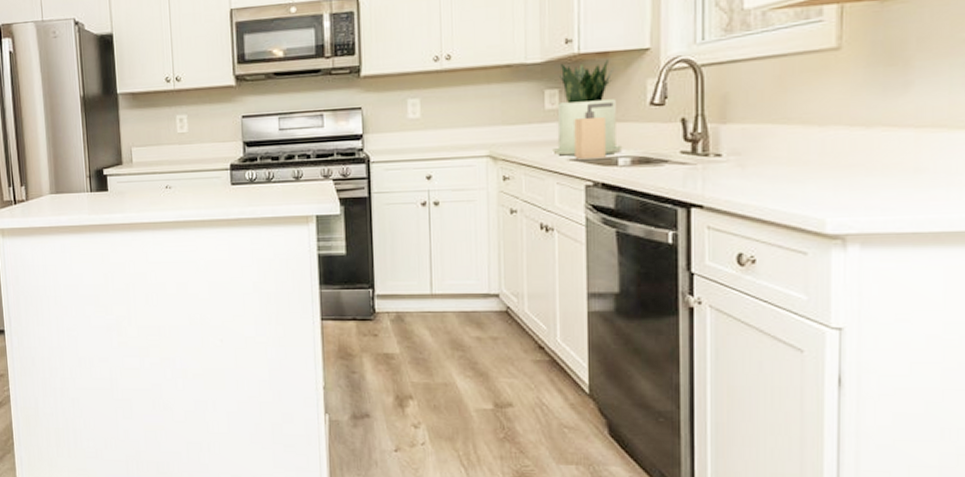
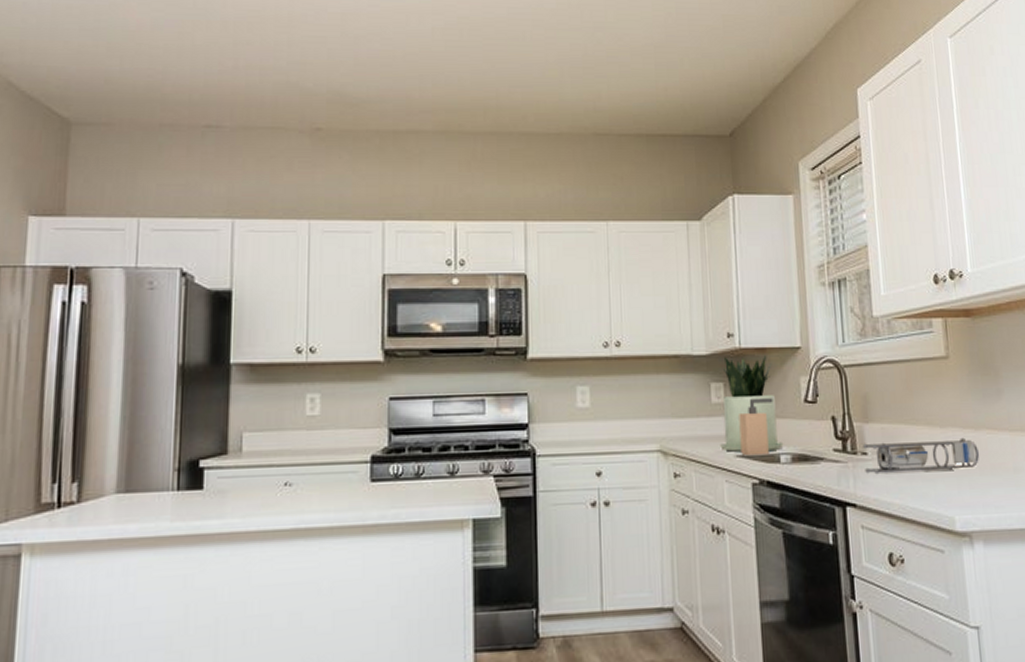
paper towel holder: none [717,136,869,176] -> present [863,437,980,475]

